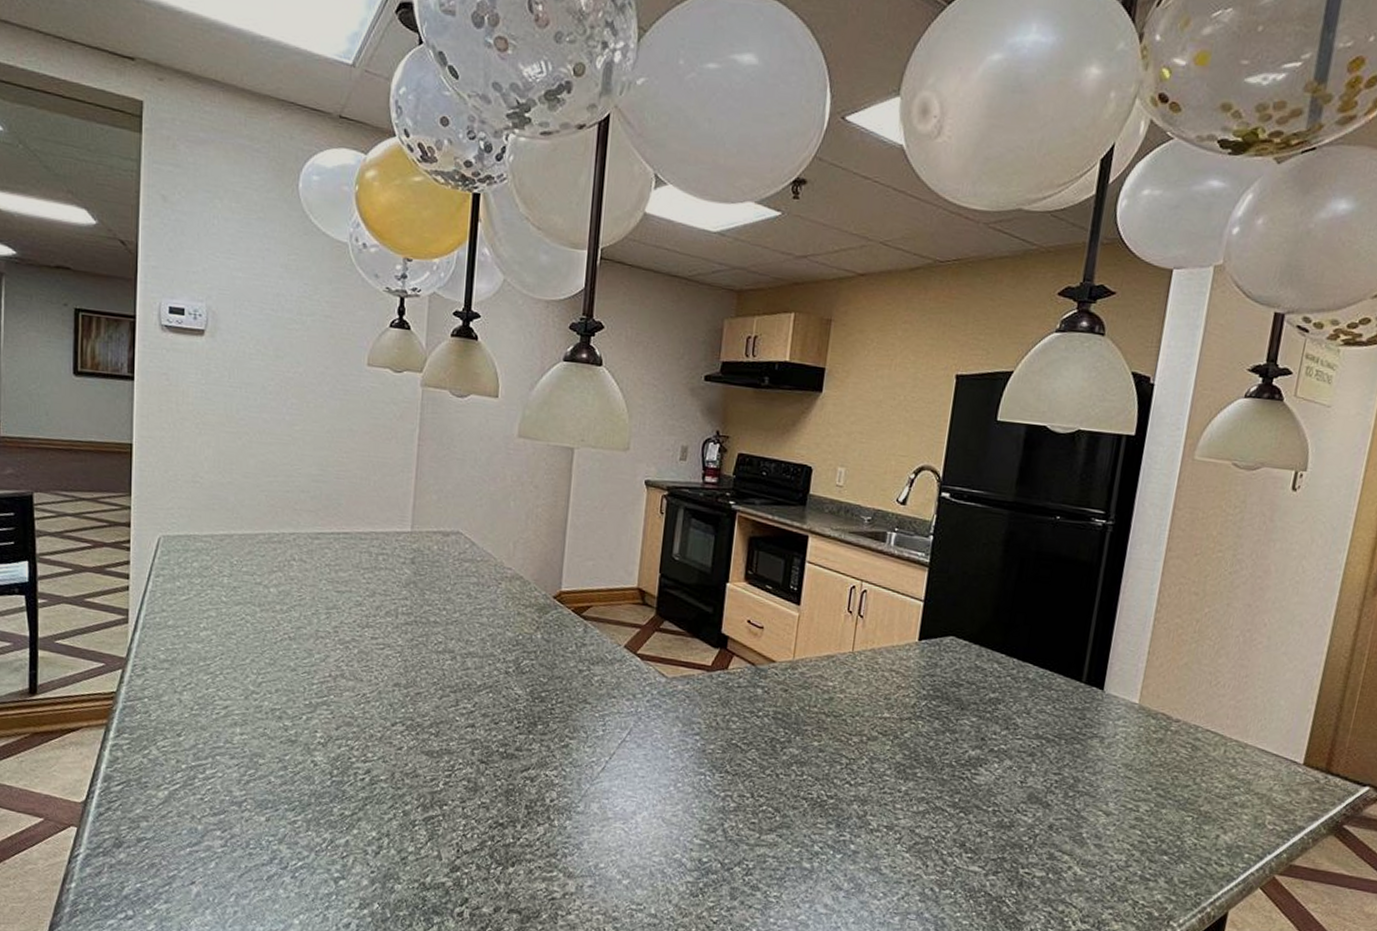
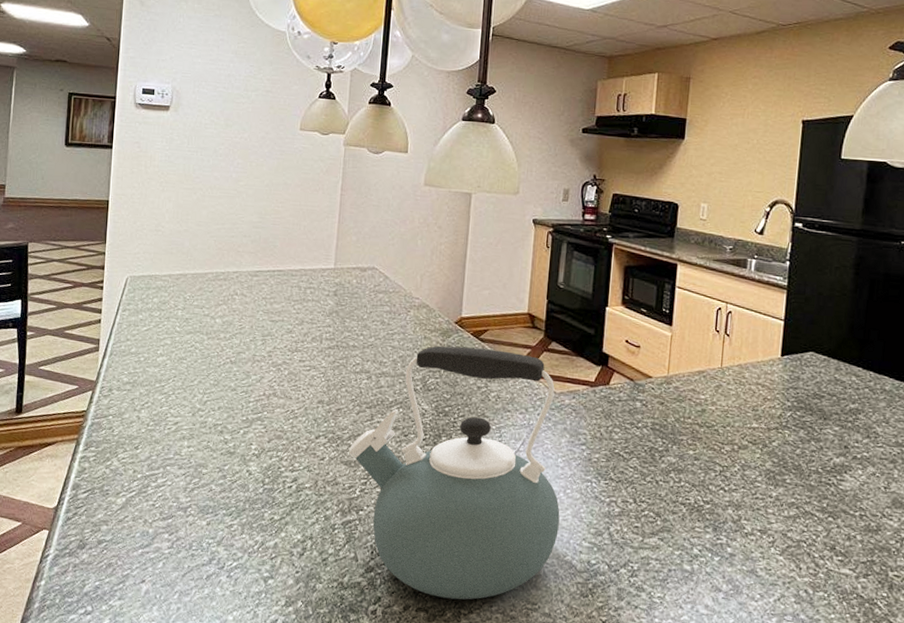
kettle: none [431,623,670,901] -> present [349,345,560,600]

